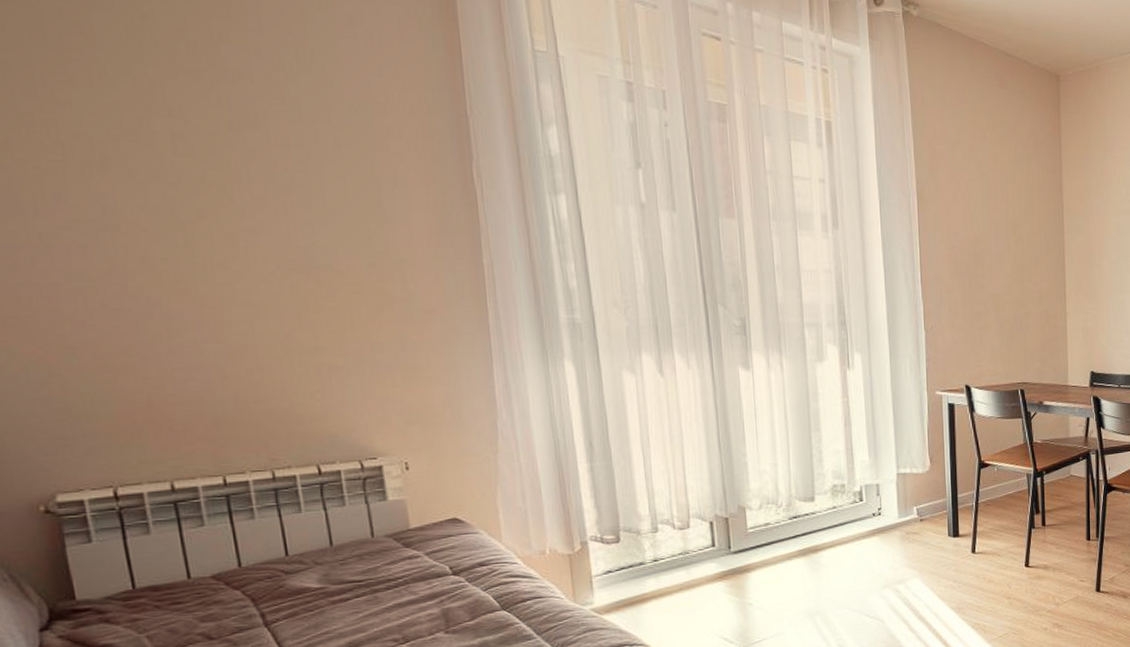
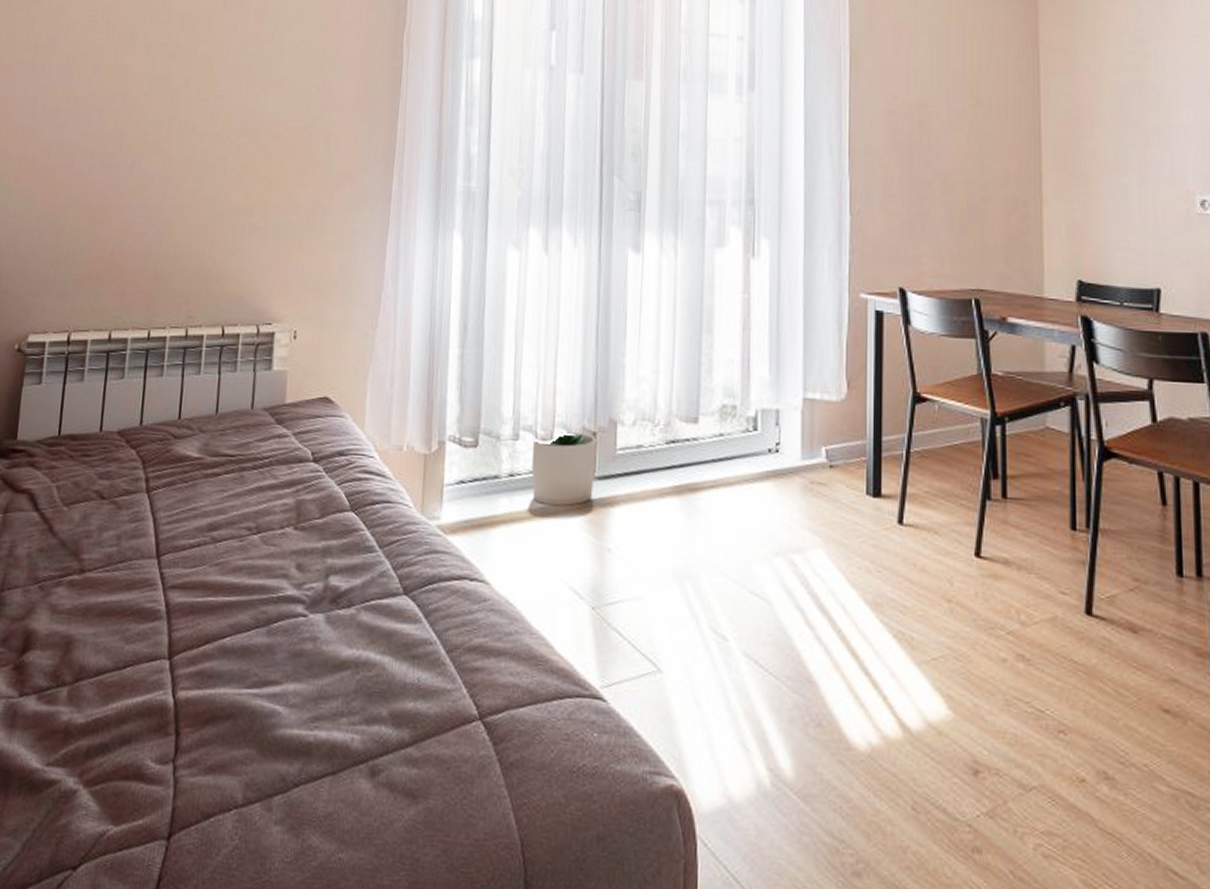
planter: none [671,519,731,579] -> present [532,432,596,506]

